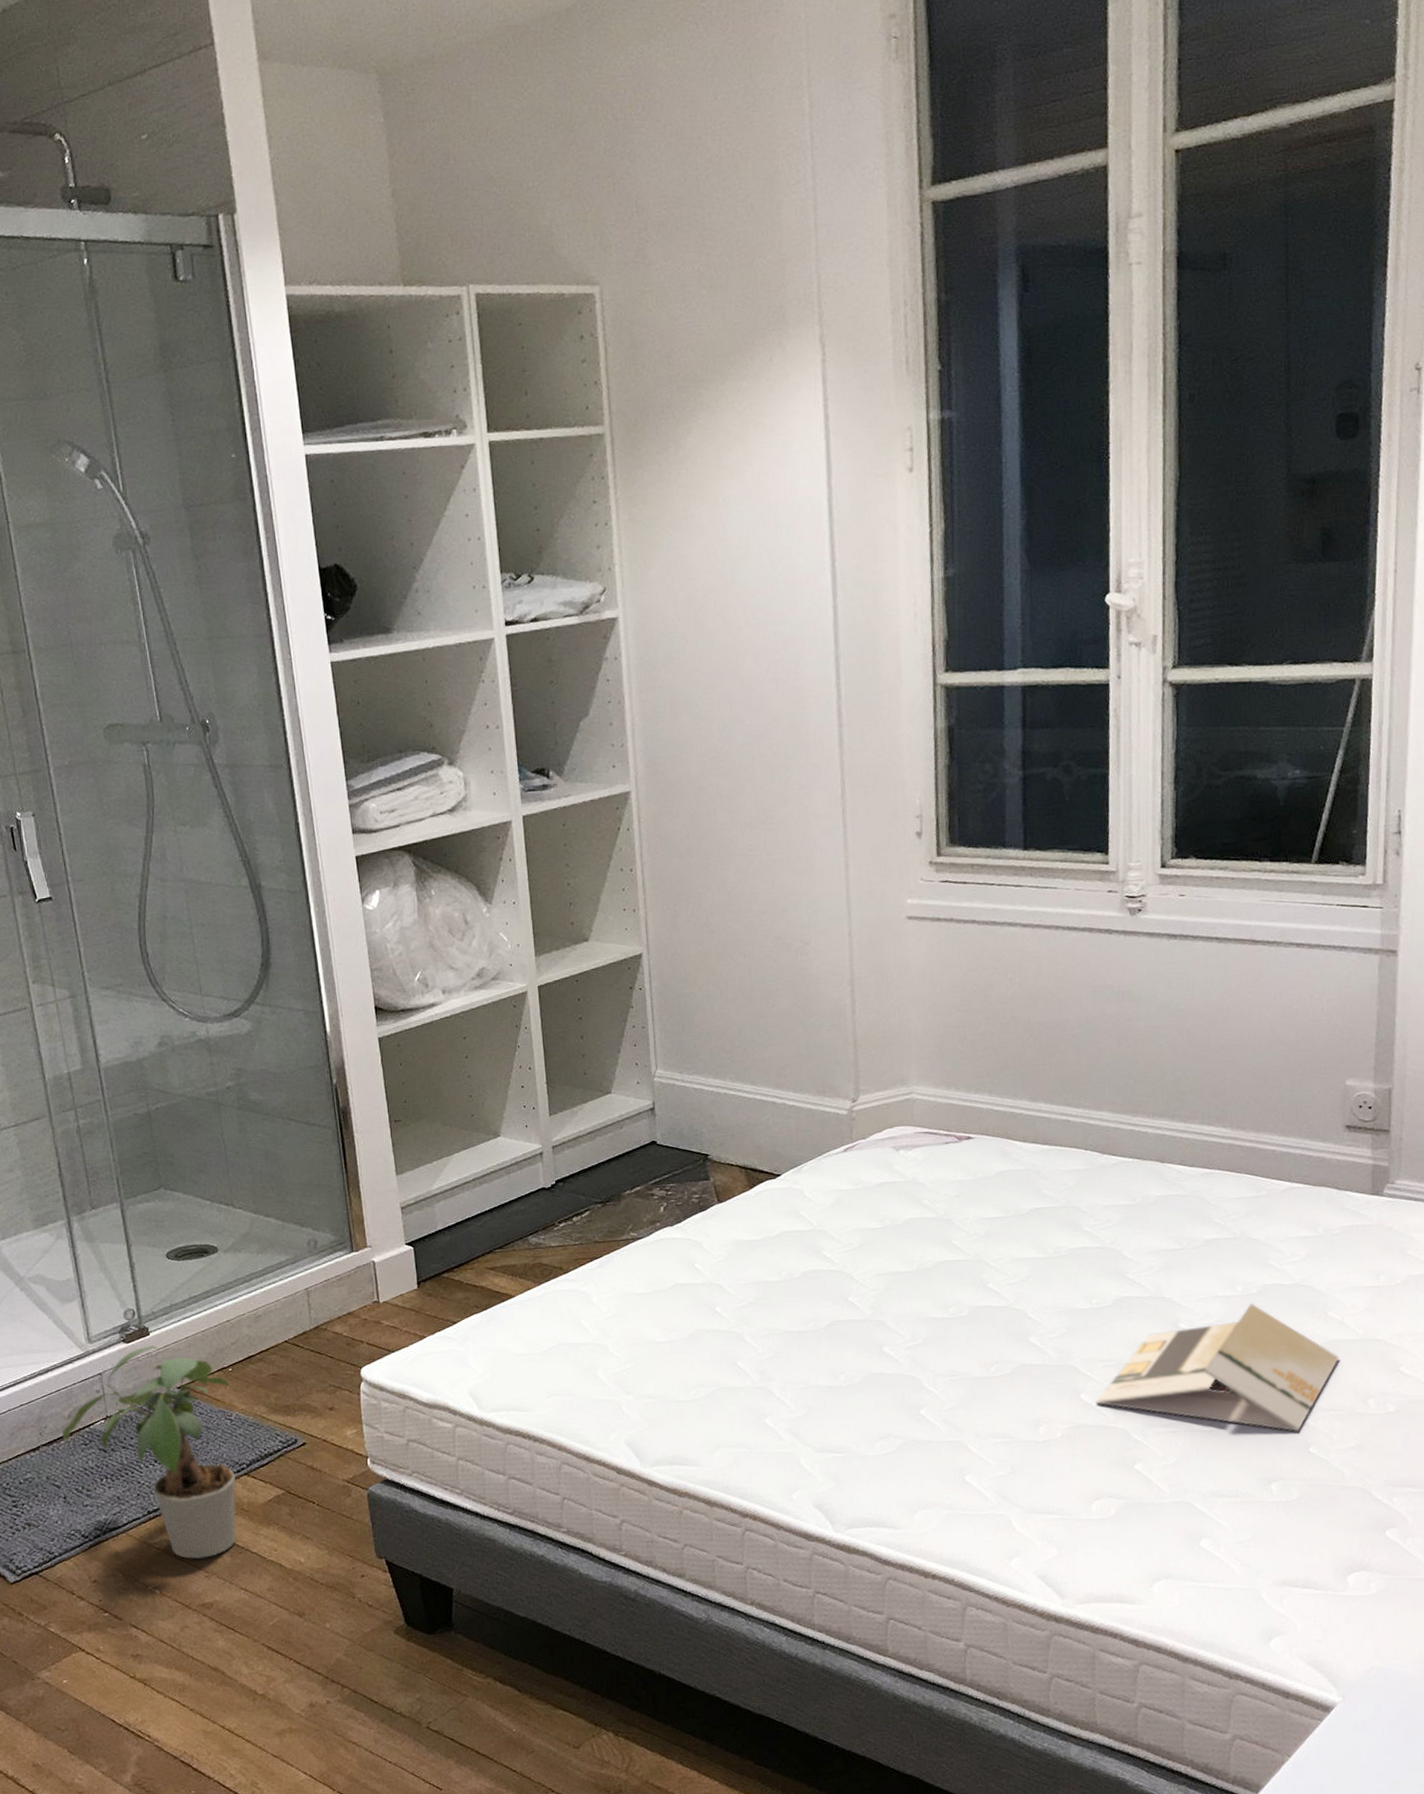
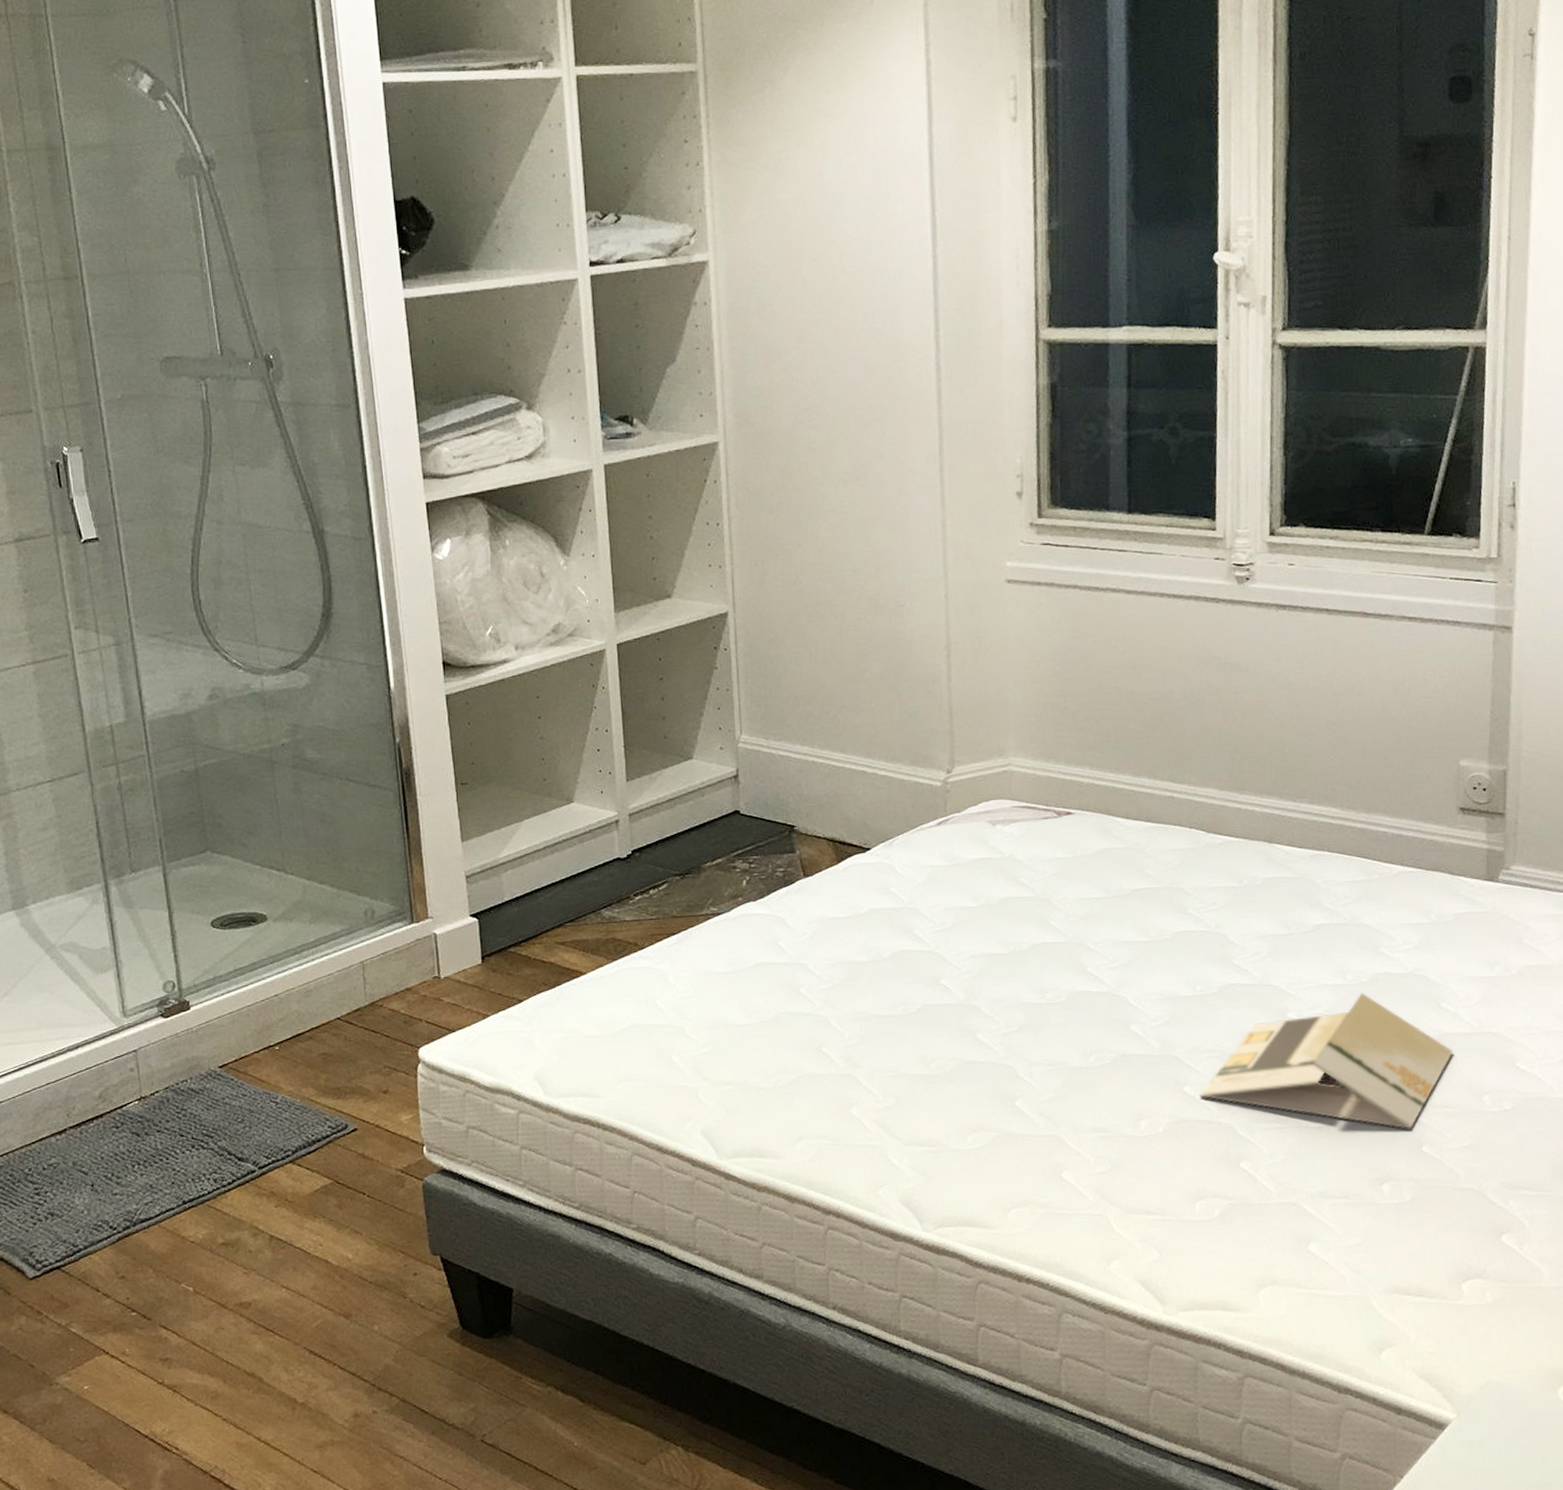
potted plant: present [61,1345,237,1559] -> none [91,1020,280,1254]

